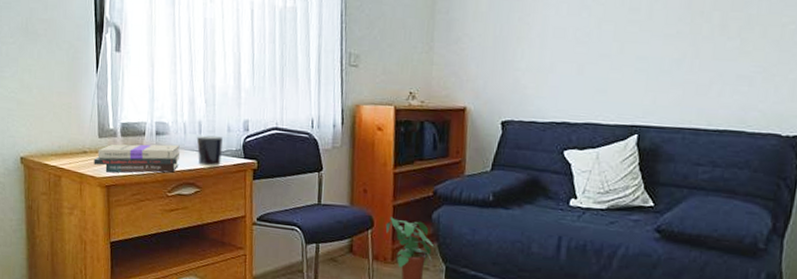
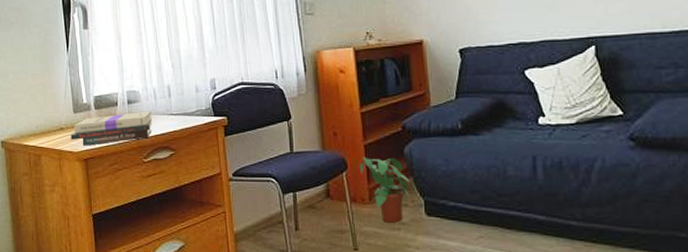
mug: present [196,135,223,168] -> none [167,98,193,129]

